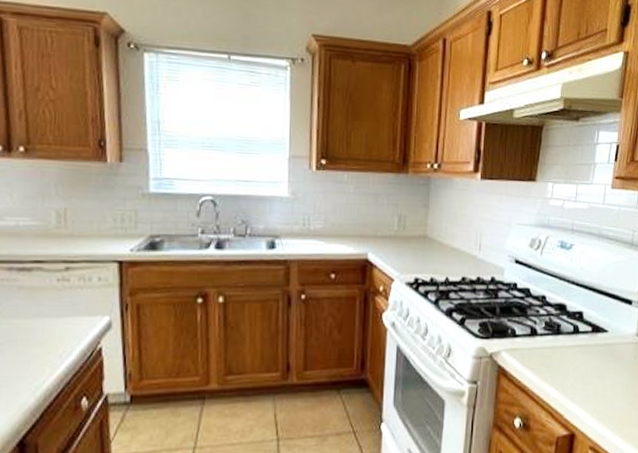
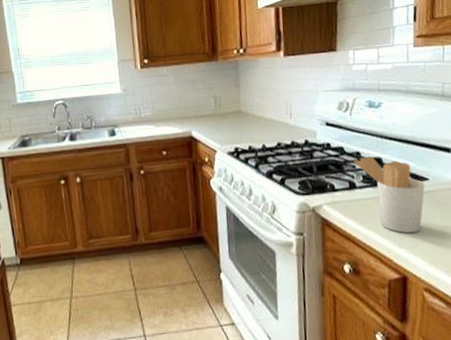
utensil holder: none [538,302,604,388] -> present [354,156,425,234]

